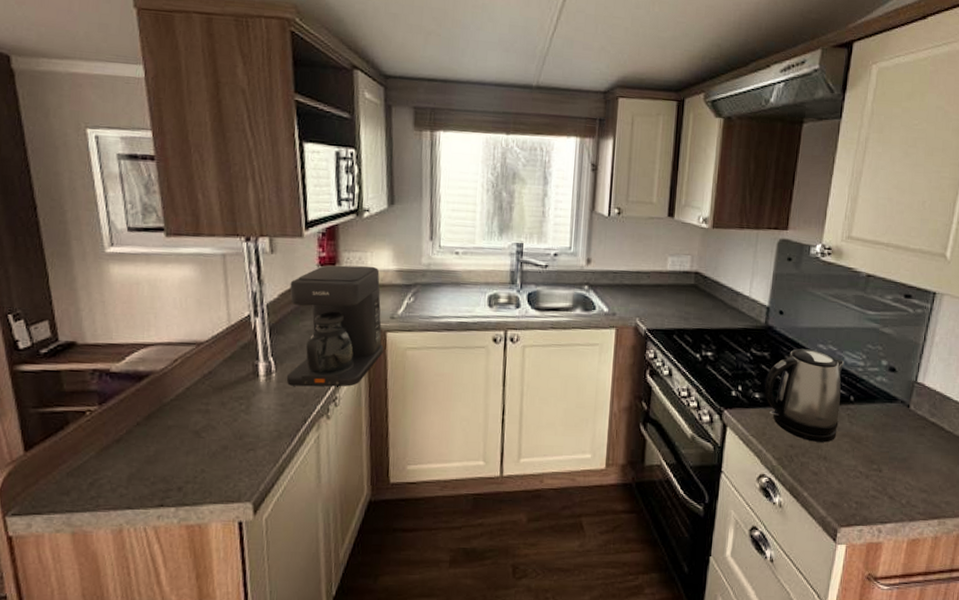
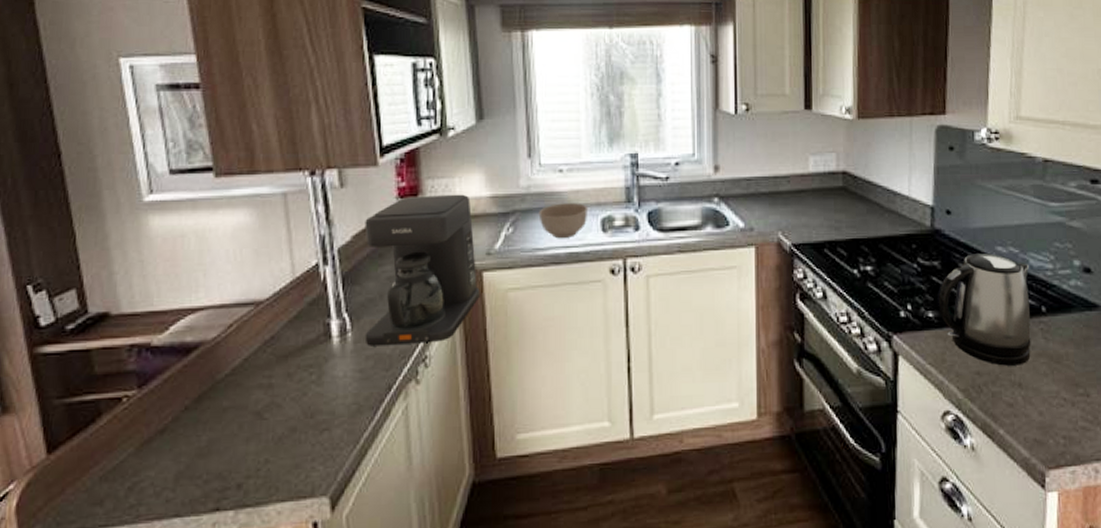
bowl: none [436,280,478,310] -> present [538,203,589,238]

